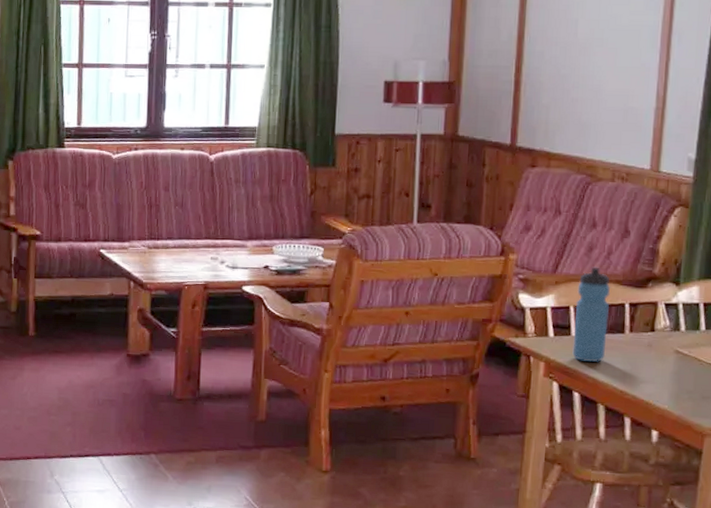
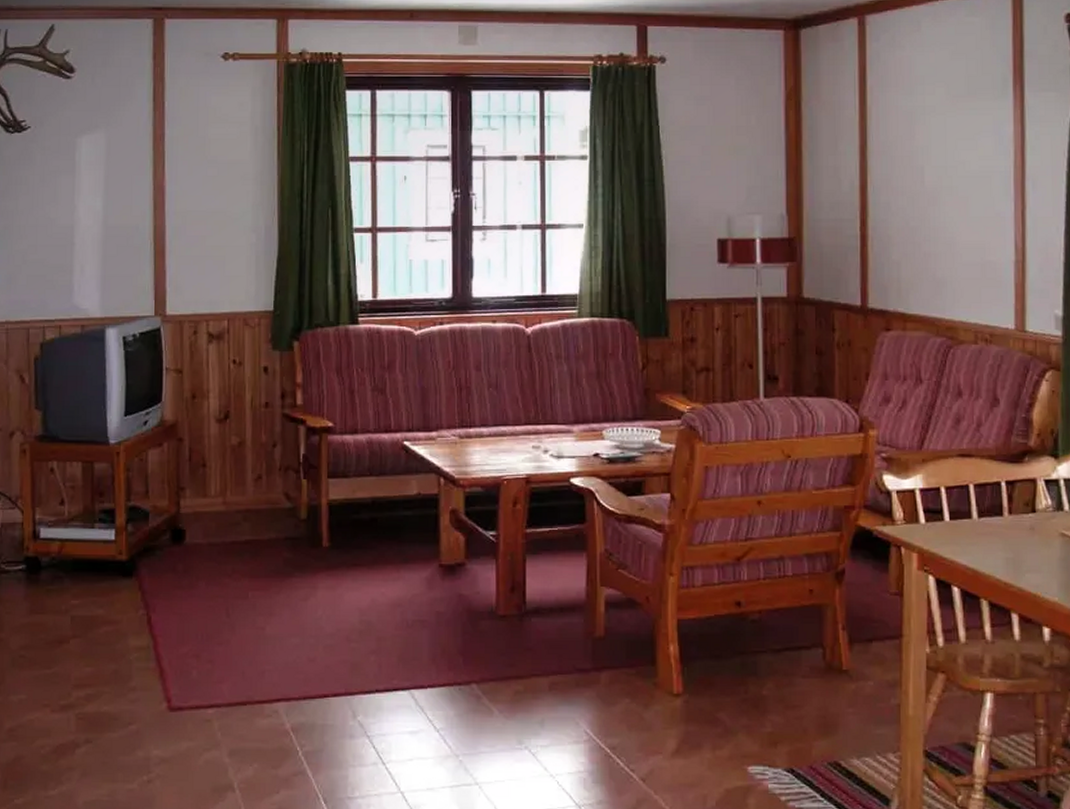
water bottle: present [572,267,611,362] -> none [946,441,985,550]

